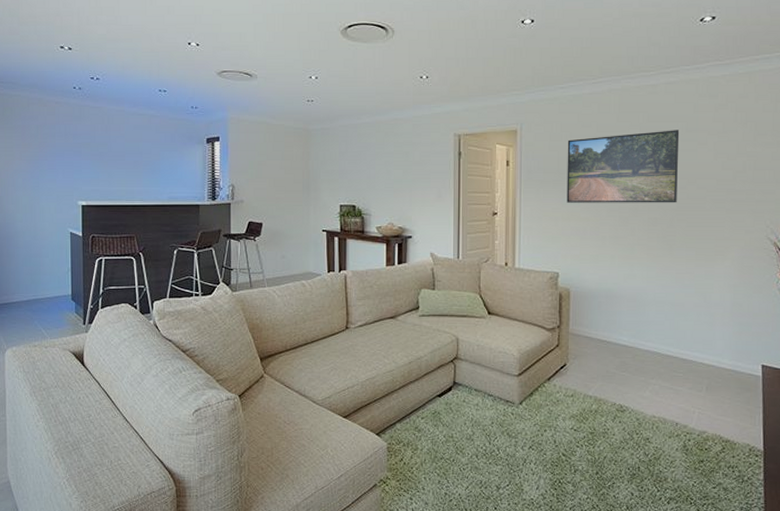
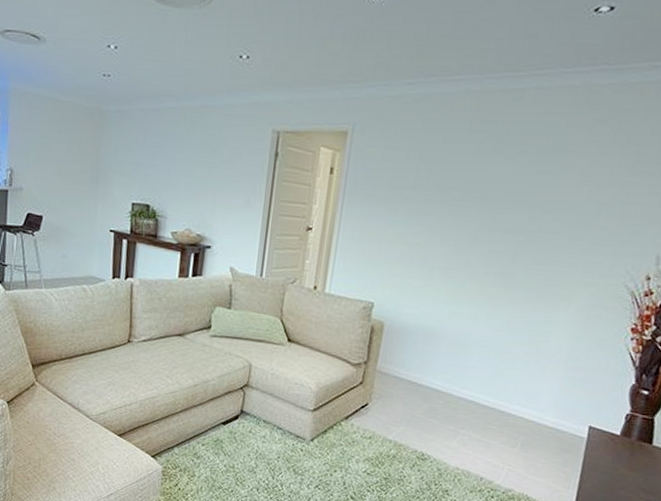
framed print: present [566,130,680,203] -> none [394,146,544,236]

